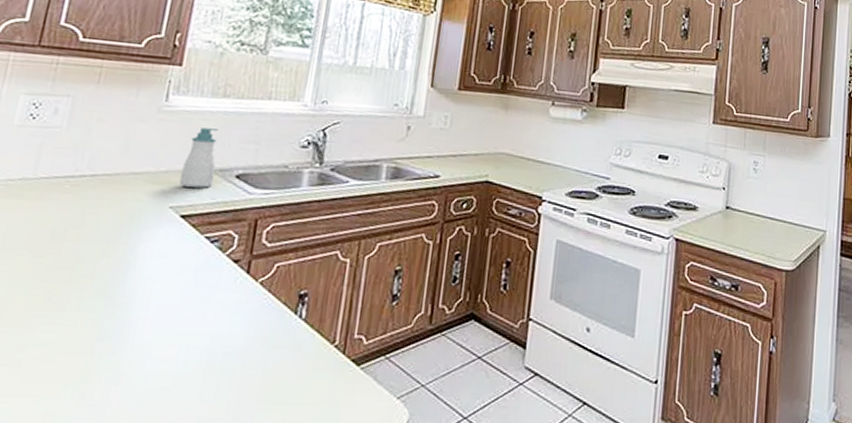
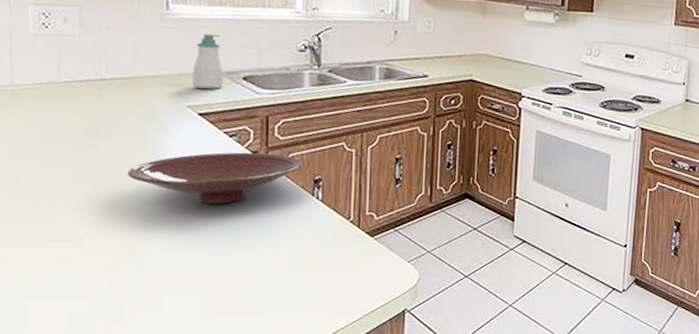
bowl: none [87,260,291,323] -> present [127,152,304,205]

